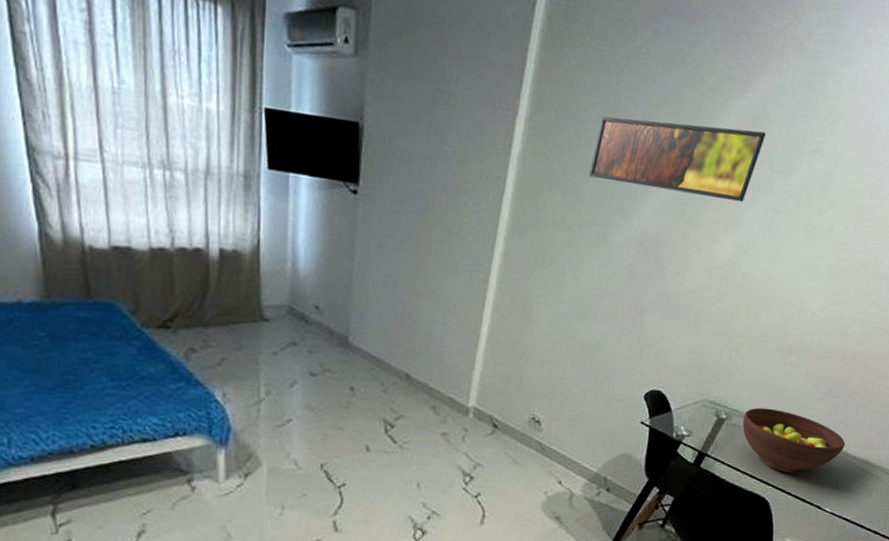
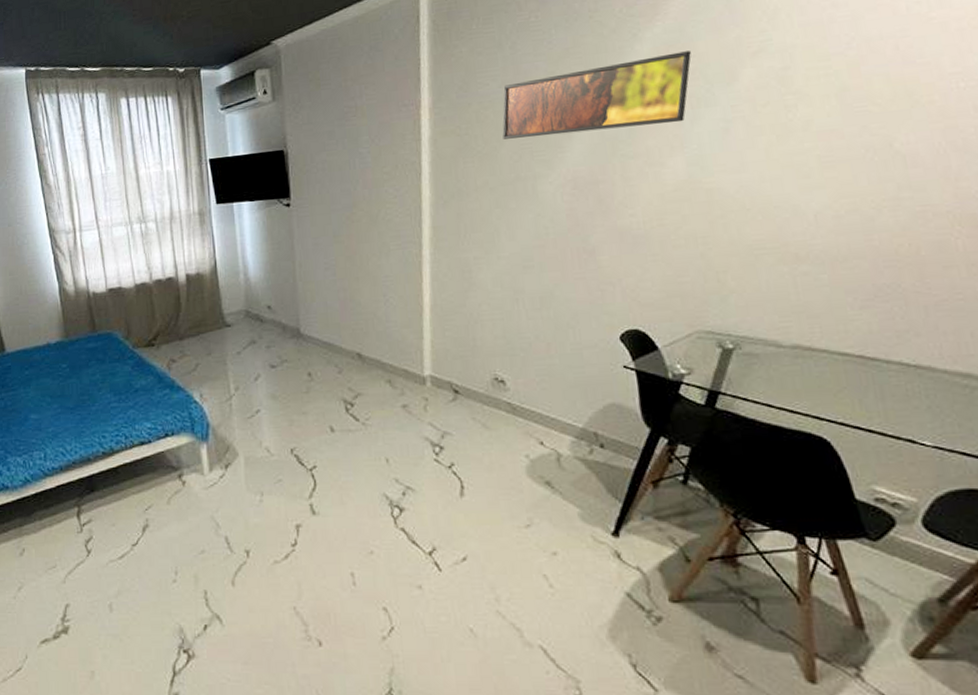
fruit bowl: present [742,407,846,473] -> none [757,328,924,402]

